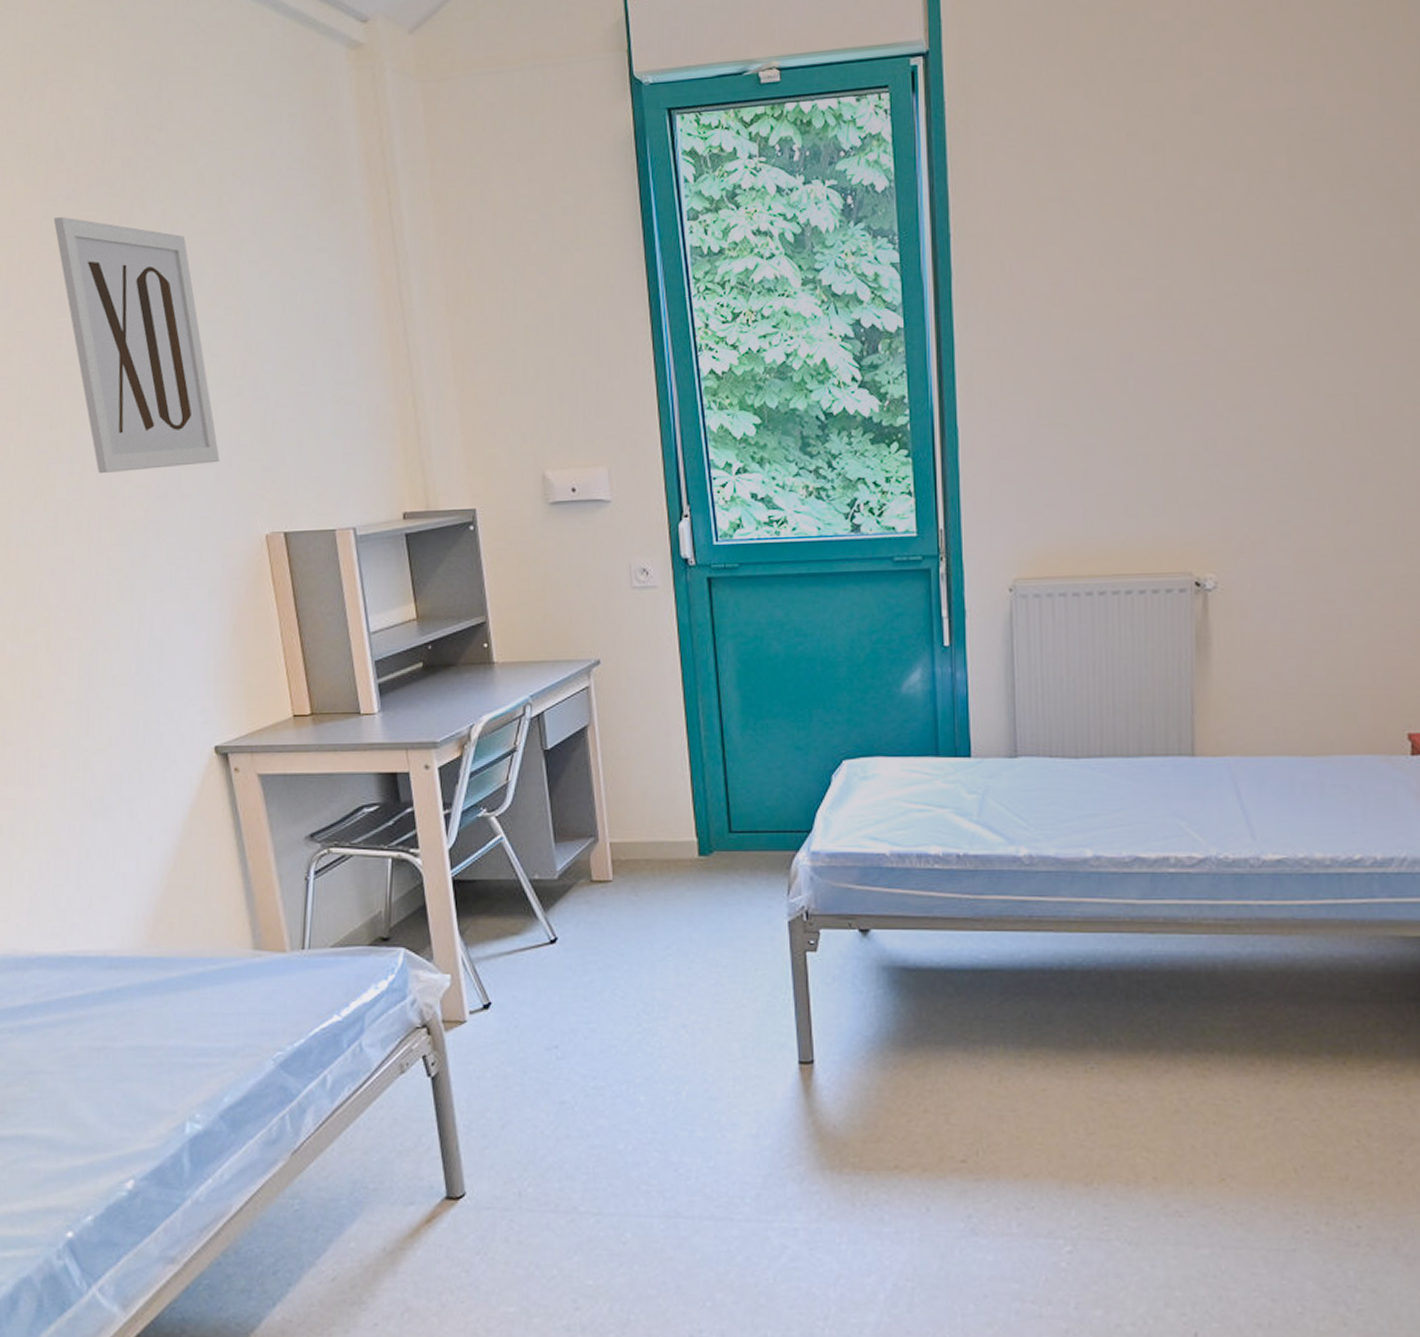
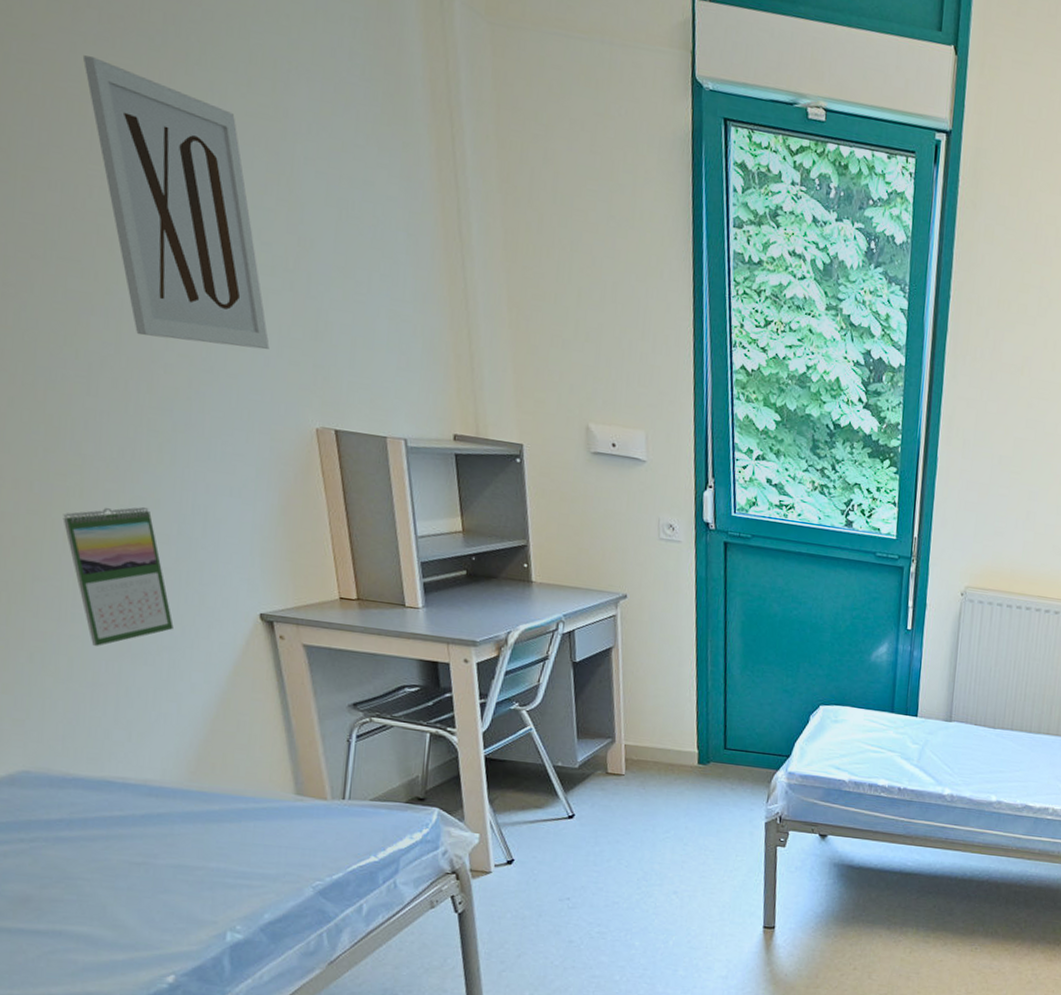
calendar: none [31,649,132,807] -> present [63,506,174,646]

